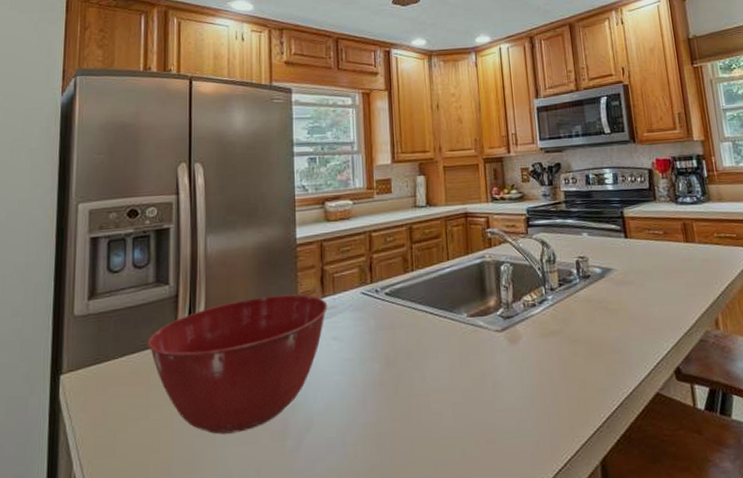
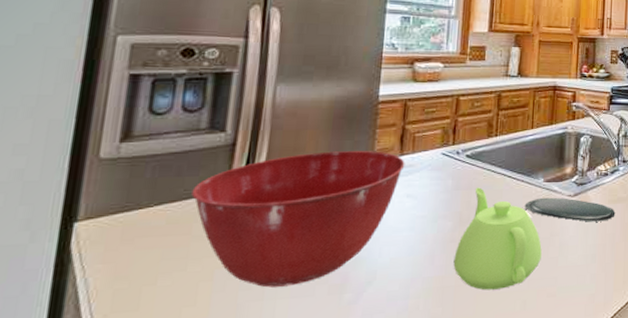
teapot: none [385,326,476,437] -> present [453,187,542,290]
oval tray: none [450,333,550,360] -> present [524,197,616,222]

